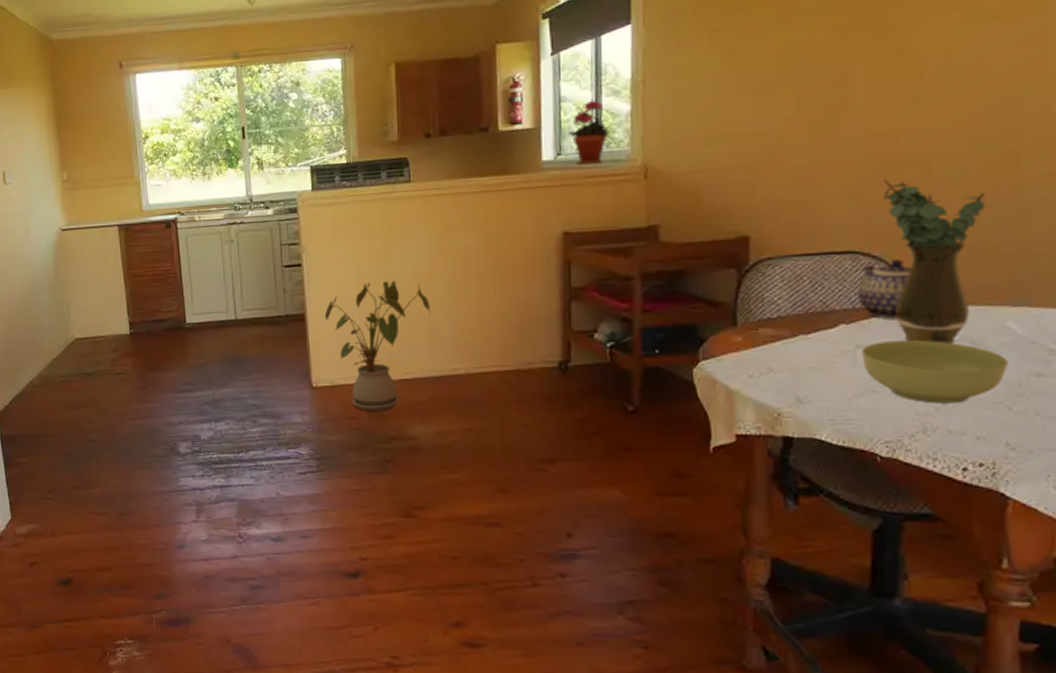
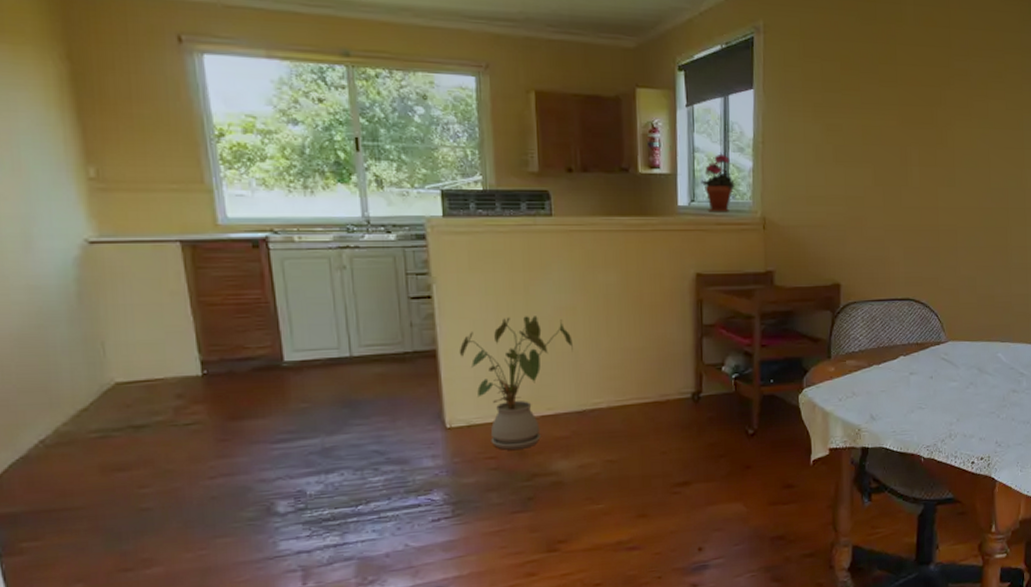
teapot: present [858,259,913,319] -> none [912,306,945,352]
bowl: present [862,339,1008,404] -> none [913,367,998,415]
vase: present [883,179,986,345] -> none [929,243,988,371]

